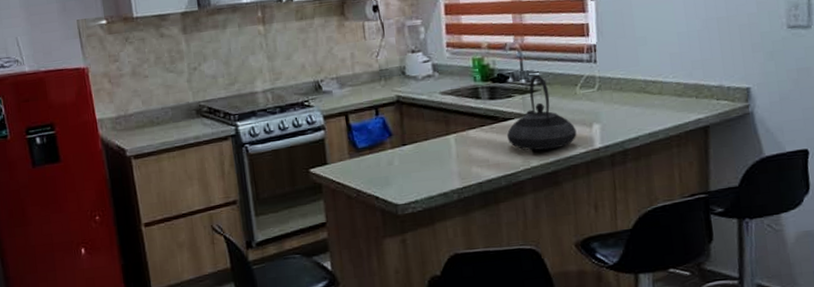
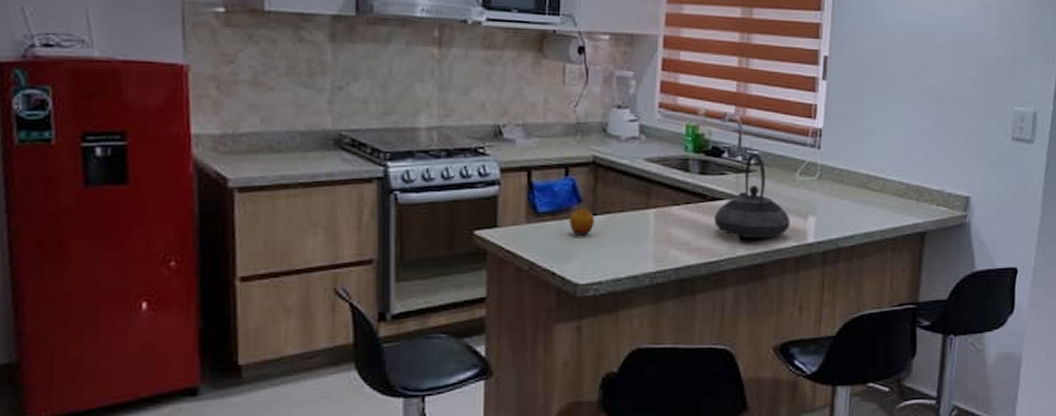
fruit: none [383,140,405,164] -> present [569,208,594,236]

